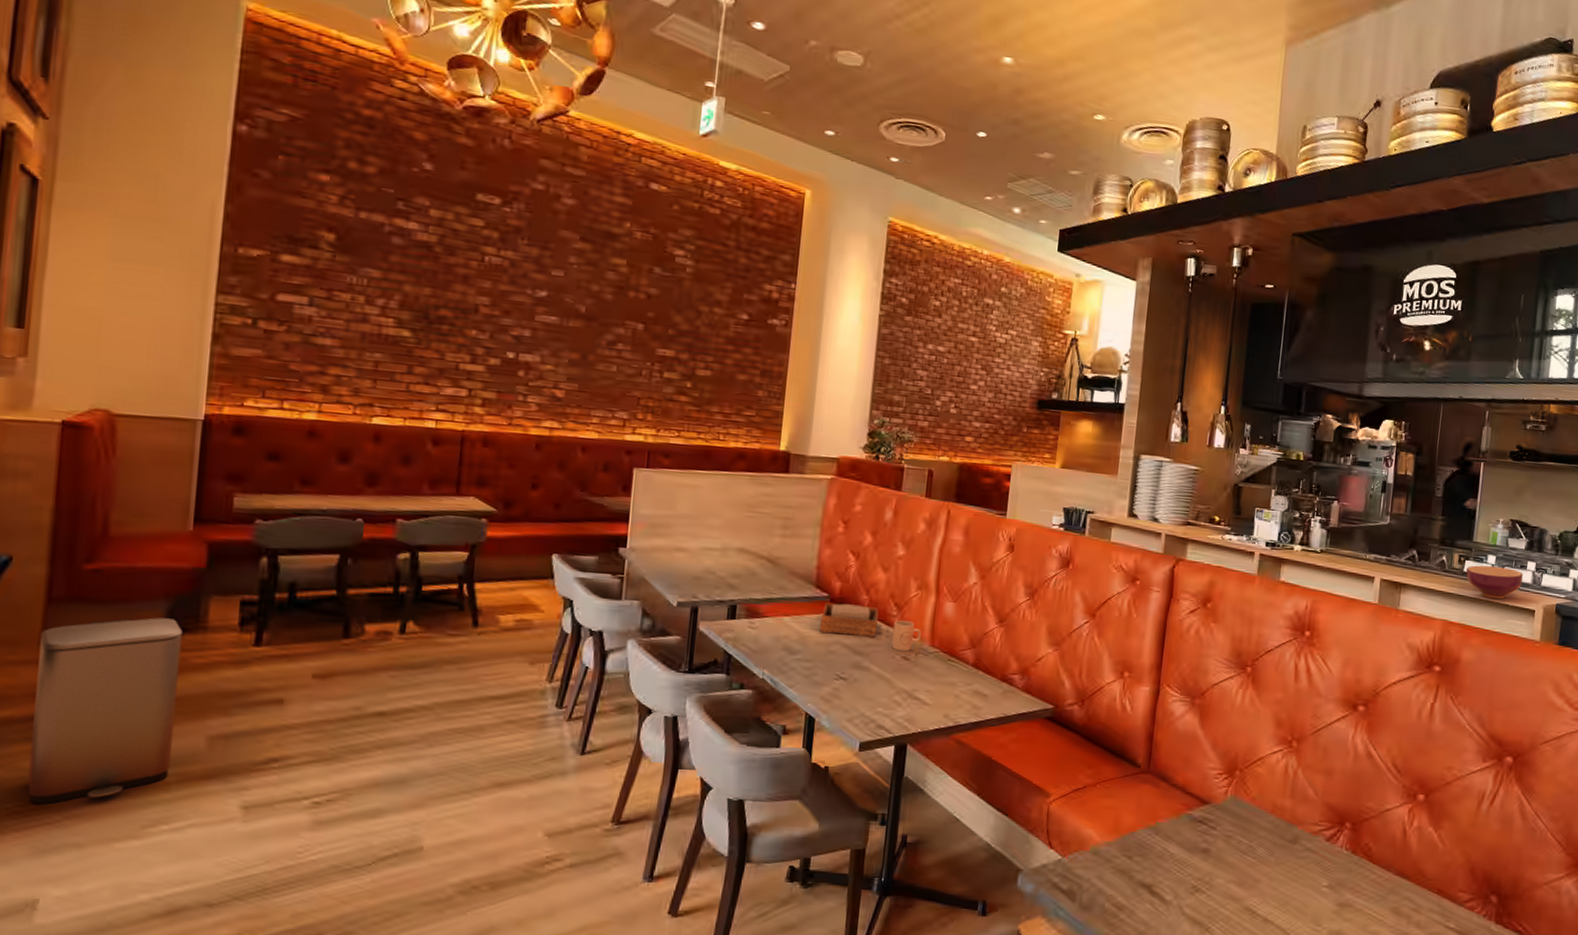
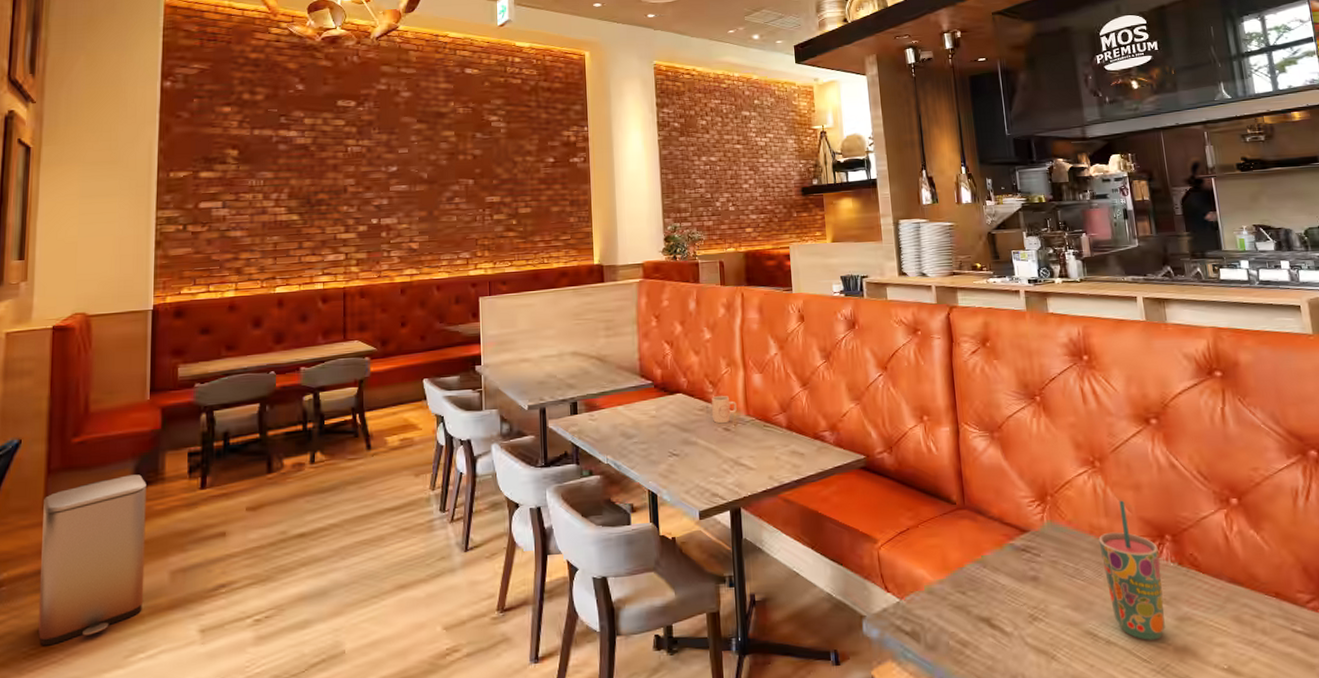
napkin holder: present [820,602,879,638] -> none [649,387,698,417]
cup: none [1276,783,1336,922] -> present [1098,500,1165,640]
bowl: present [1466,565,1523,600] -> none [1222,270,1280,301]

